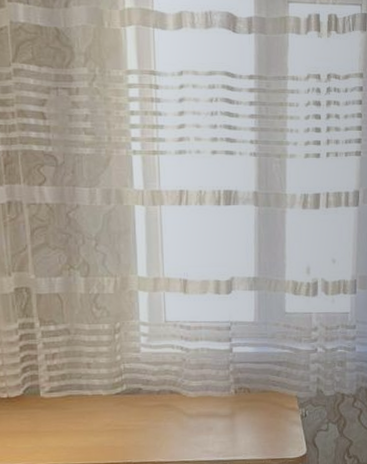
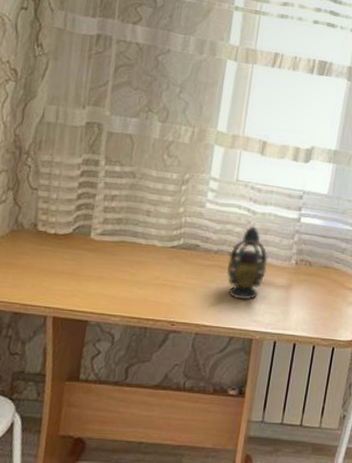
teapot: none [171,363,209,434] -> present [227,226,268,301]

